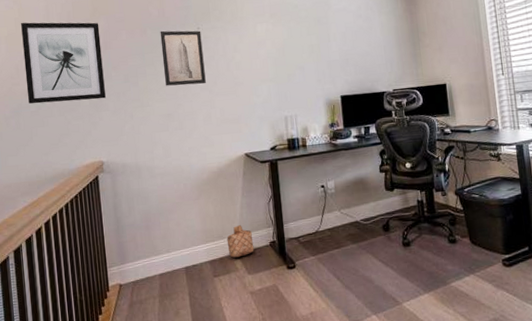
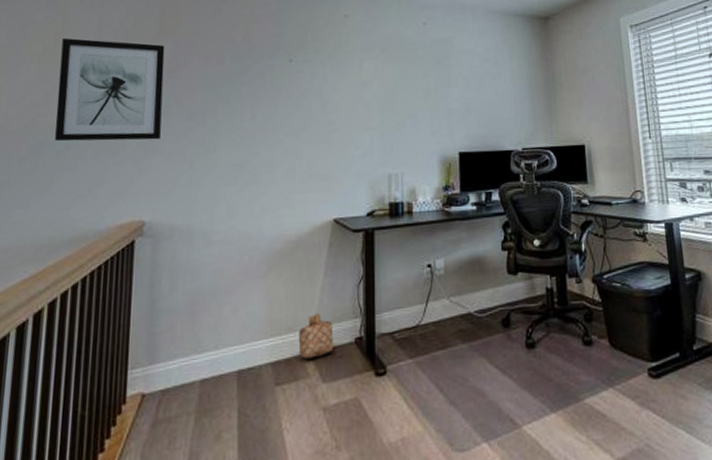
wall art: present [160,30,206,86] -> none [240,60,294,129]

